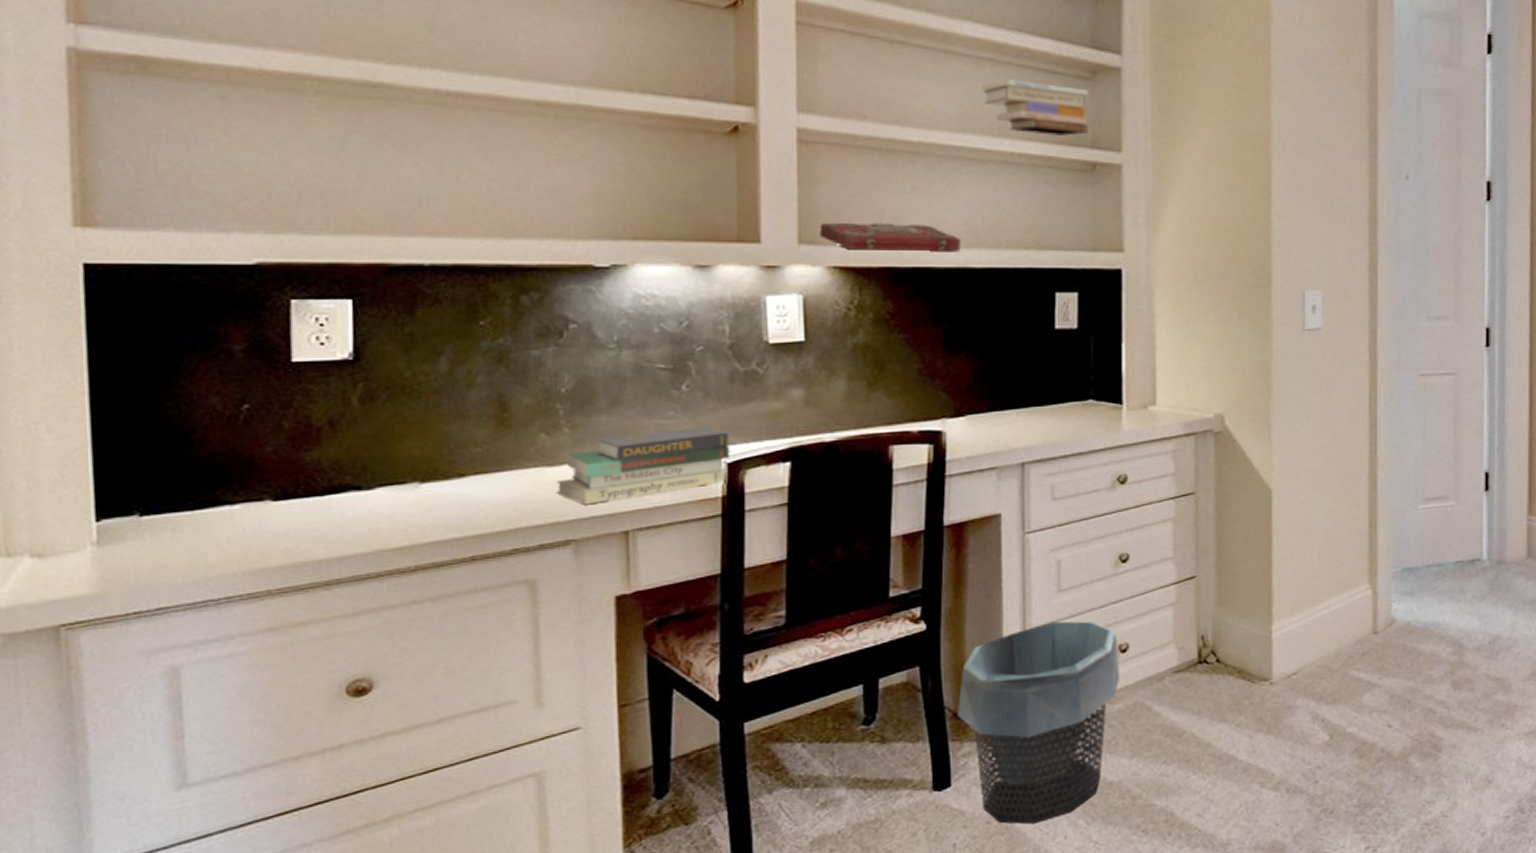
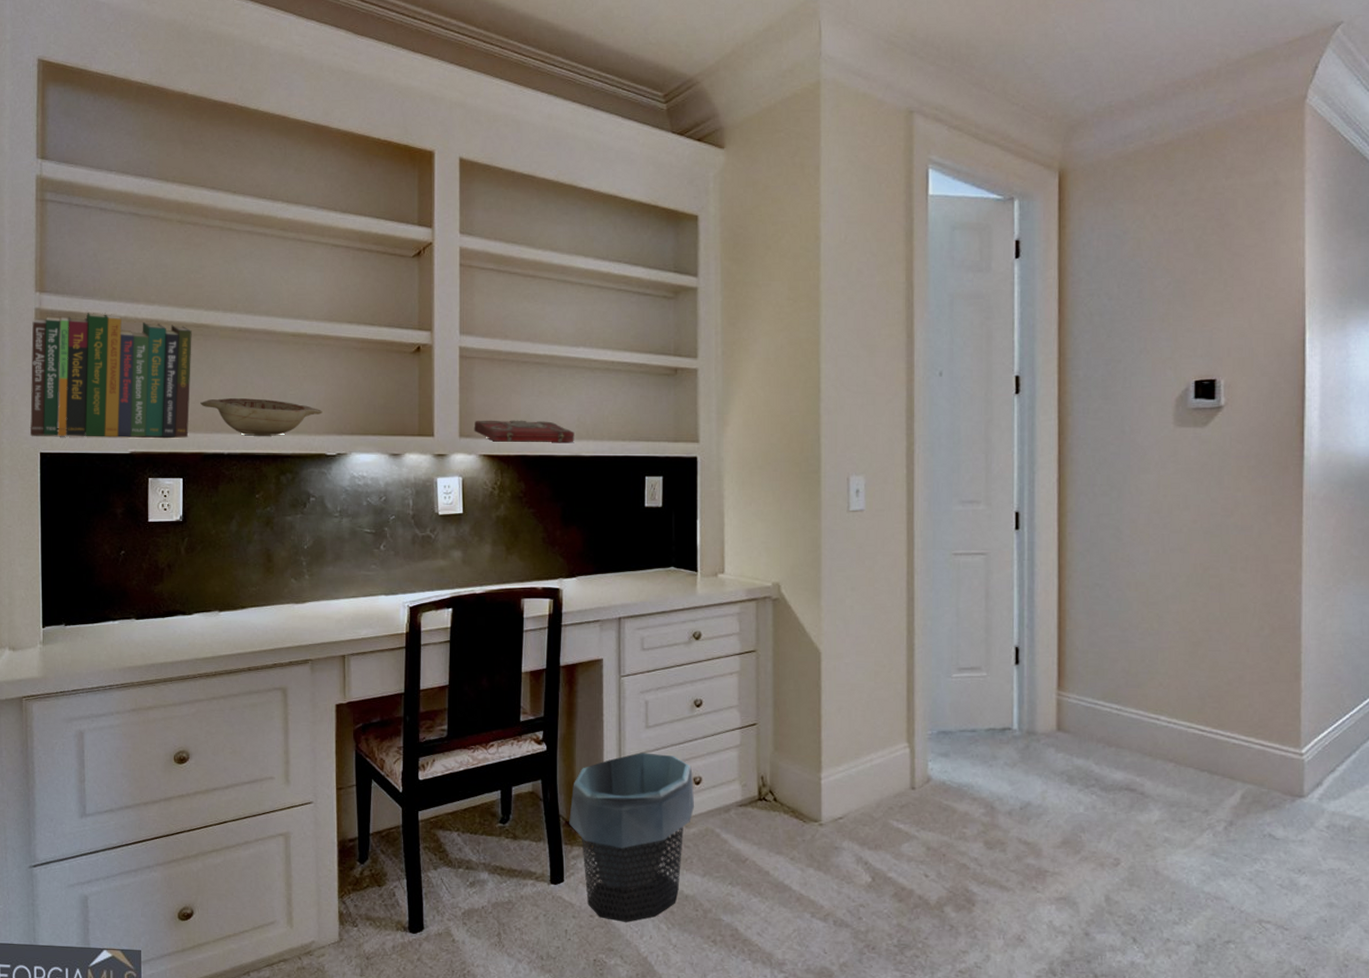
books: none [61,57,364,243] -> present [30,312,192,438]
decorative bowl: none [381,188,587,241] -> present [200,398,323,436]
books: present [556,426,730,505] -> none [300,577,412,634]
books: present [981,79,1090,136] -> none [590,301,672,346]

